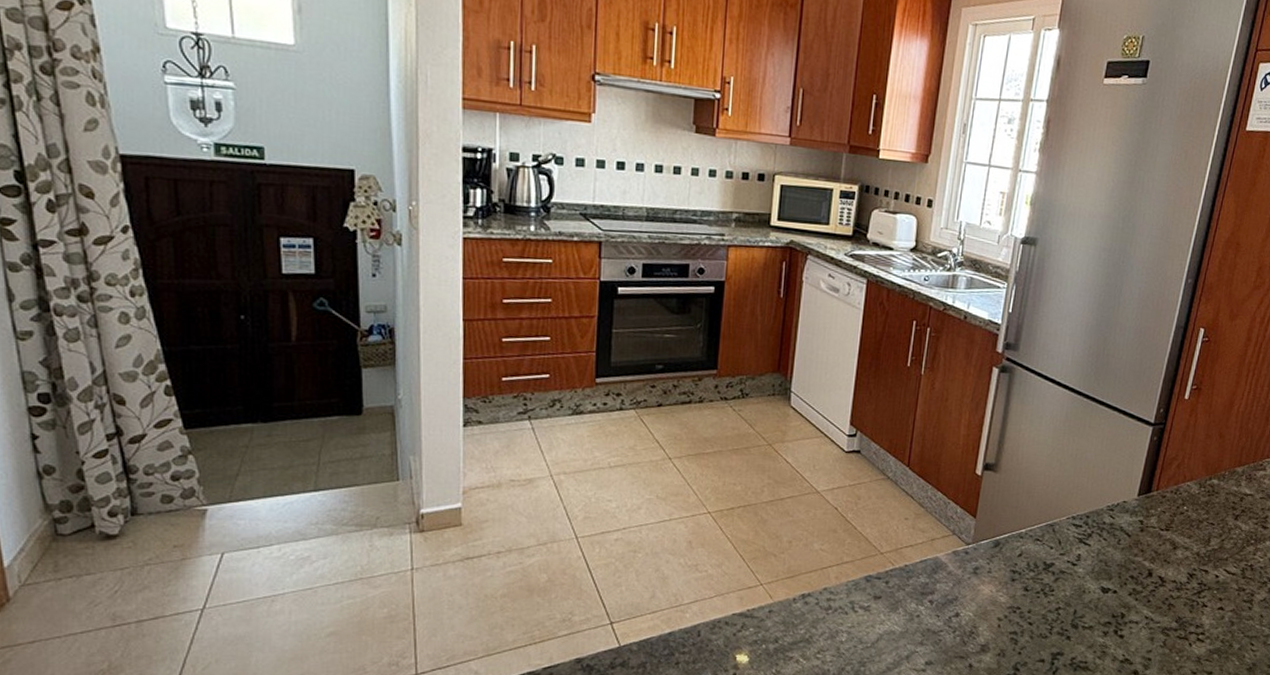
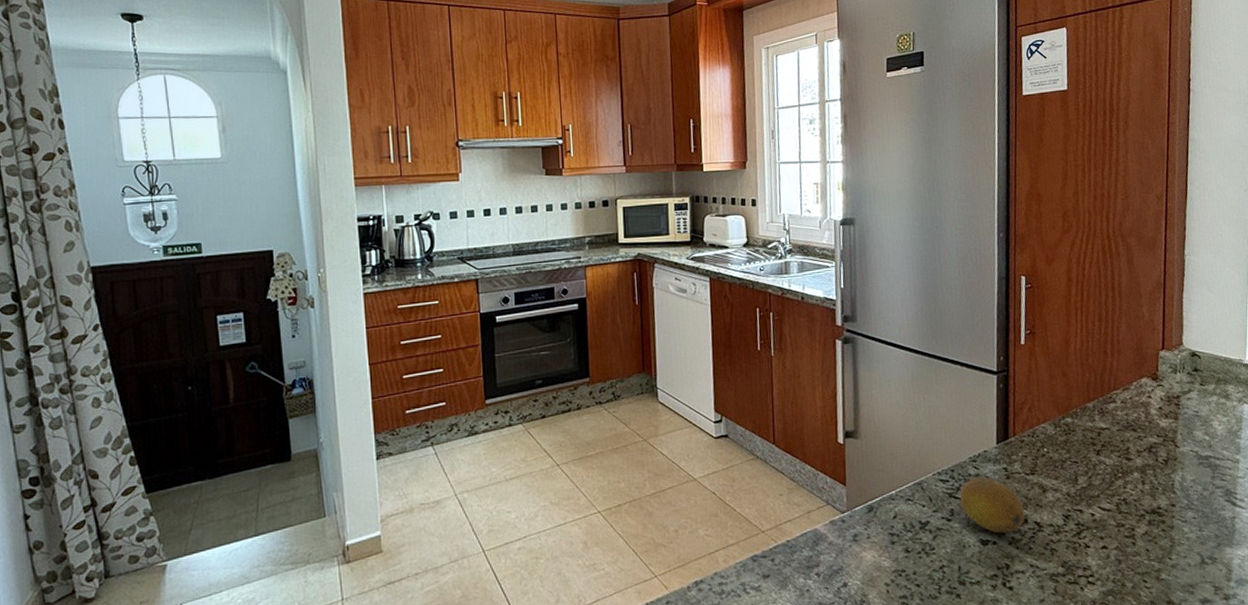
fruit: none [1088,526,1151,583] -> present [960,477,1025,534]

